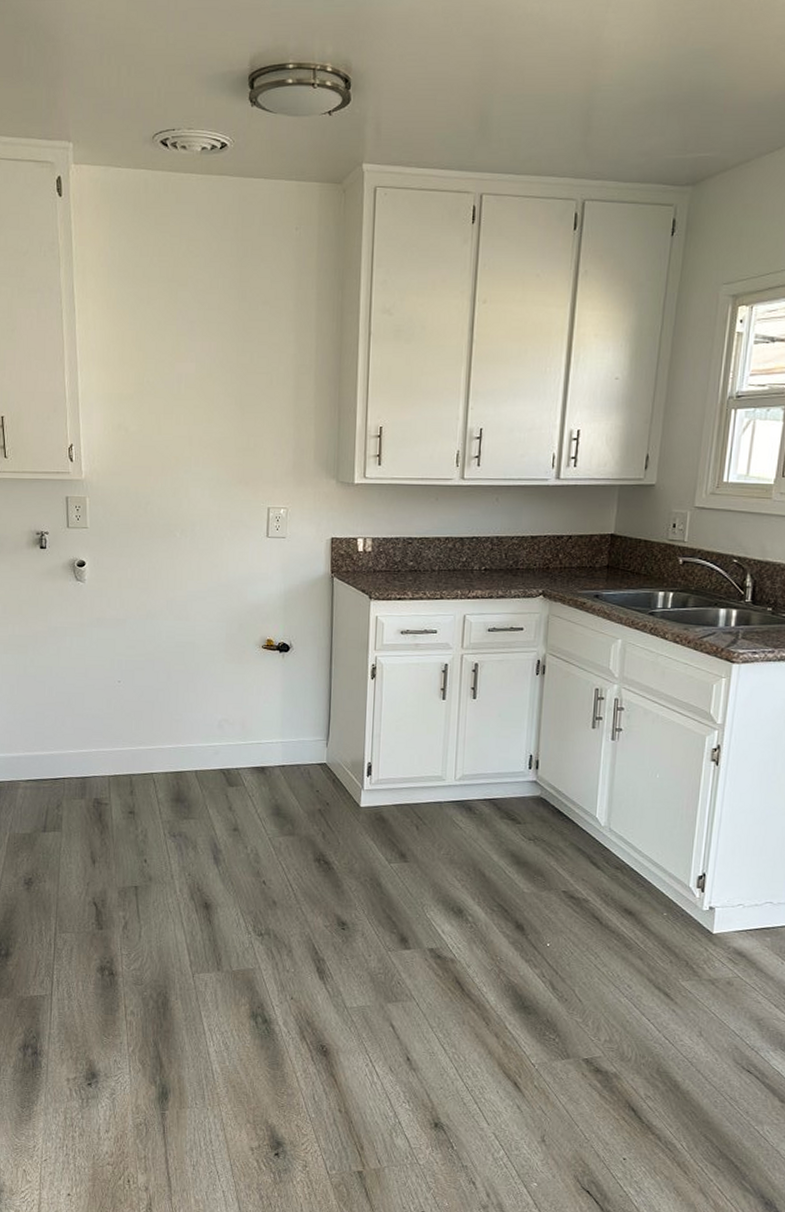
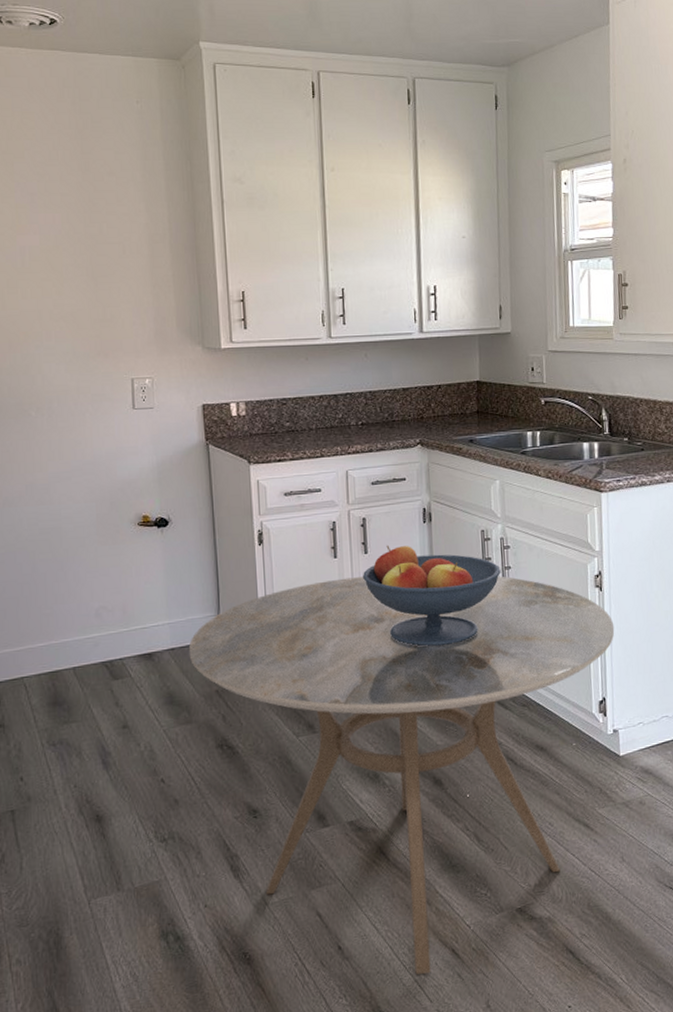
dining table: none [297,720,727,1100] -> present [188,576,615,975]
fruit bowl: none [469,692,611,798] -> present [363,545,501,647]

